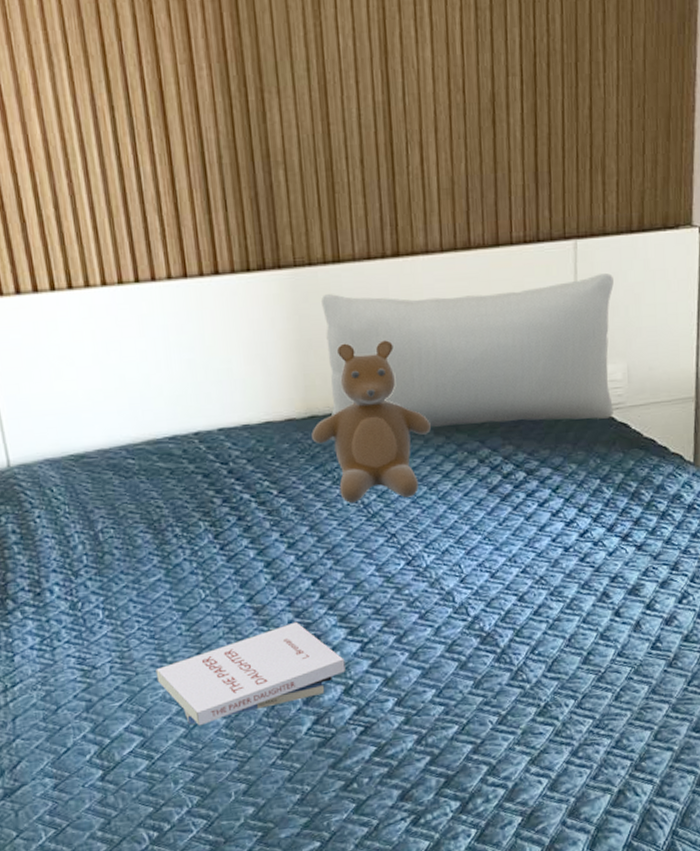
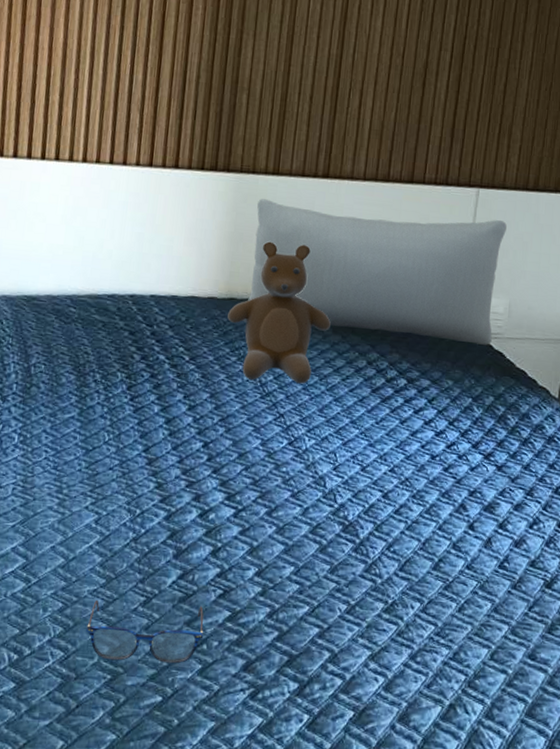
books: present [155,621,346,726] -> none [50,478,218,560]
glasses: none [225,747,352,818] -> present [86,599,204,664]

